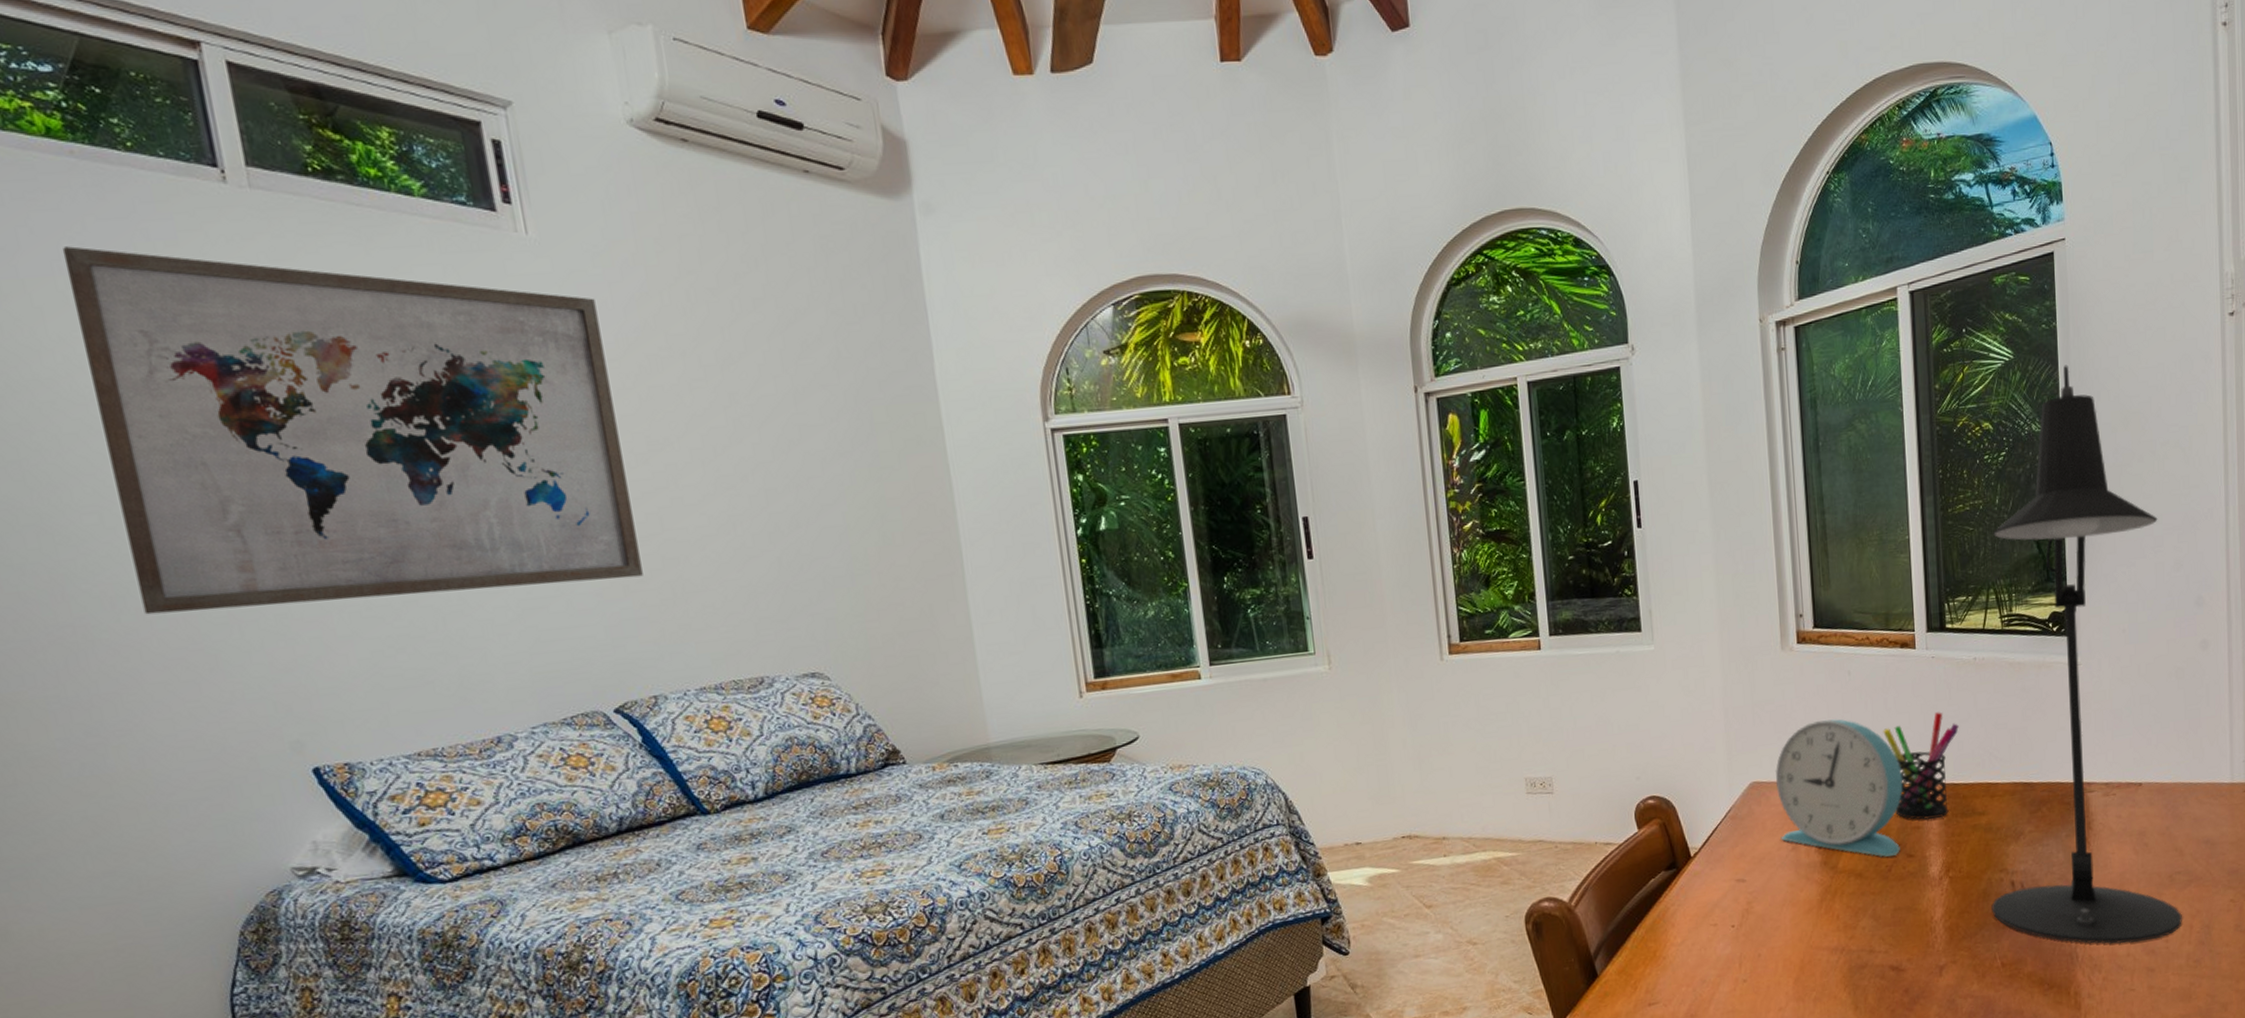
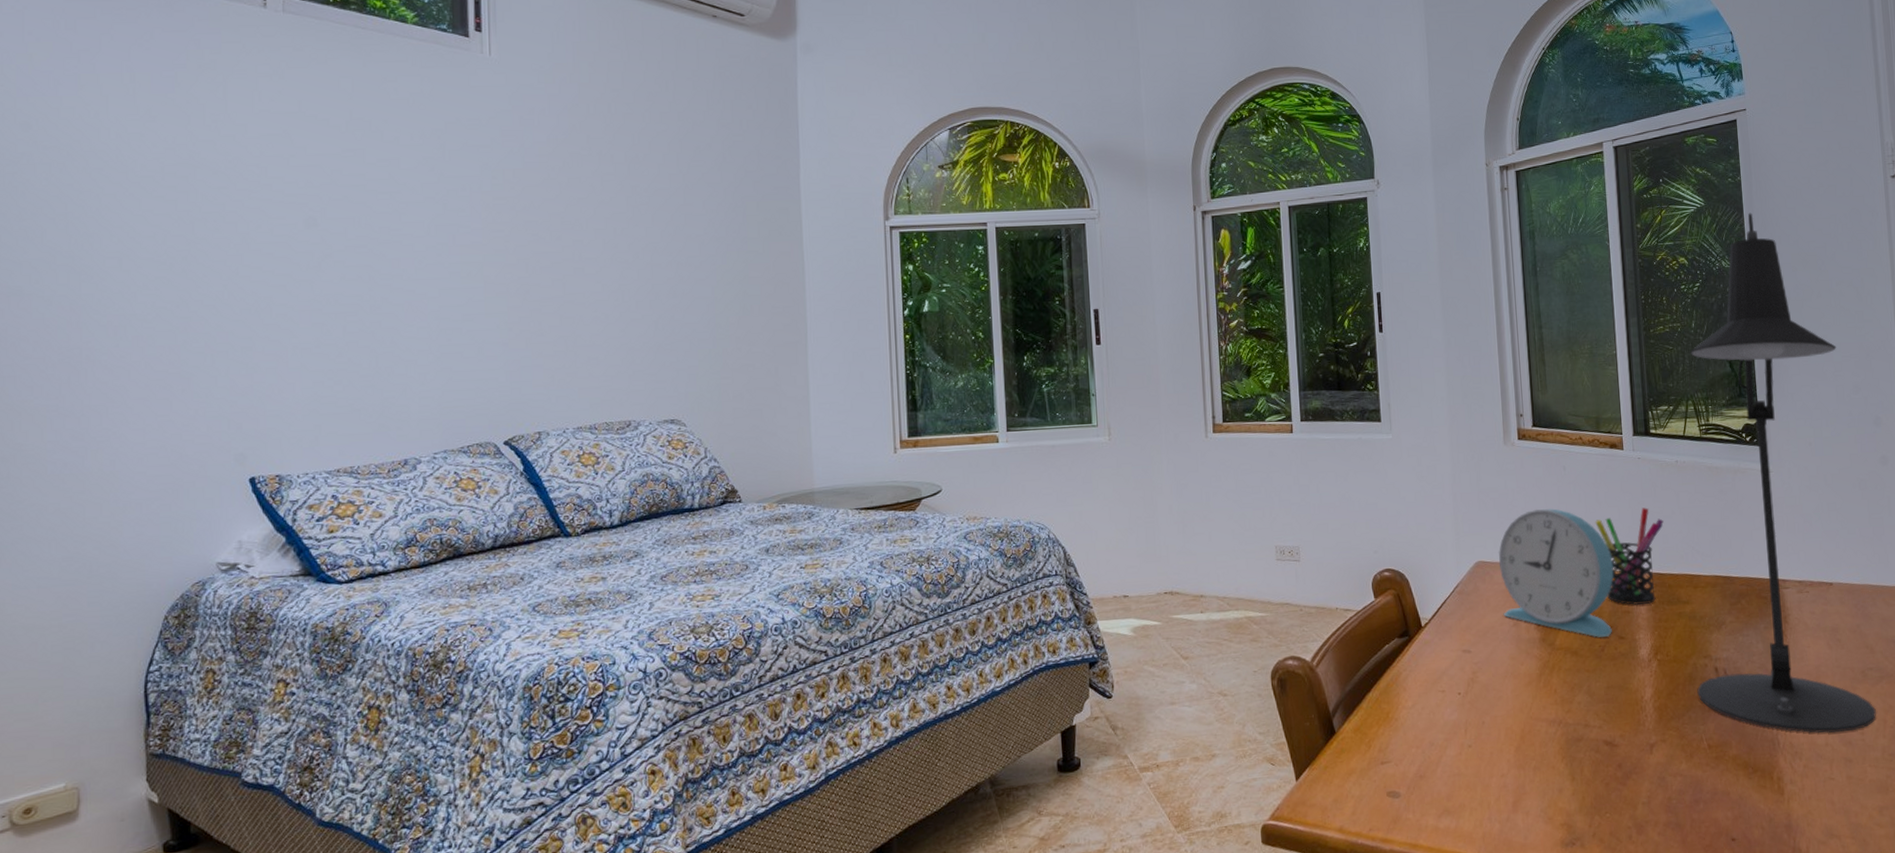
wall art: present [61,246,643,615] -> none [132,51,543,342]

